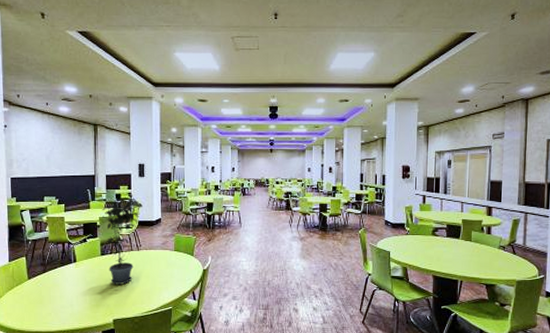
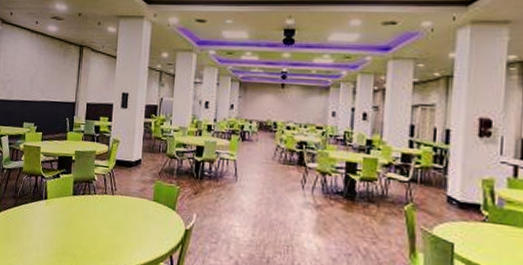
potted plant: present [102,194,142,285] -> none [79,127,122,234]

